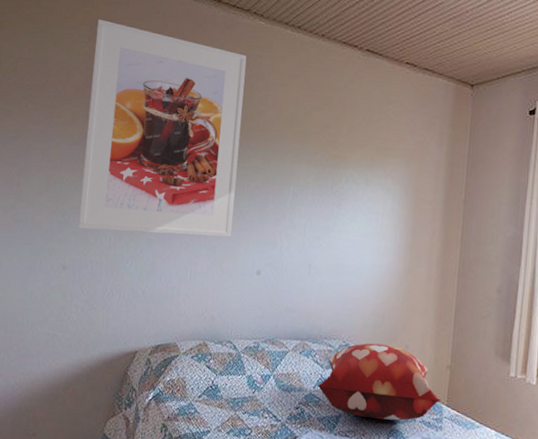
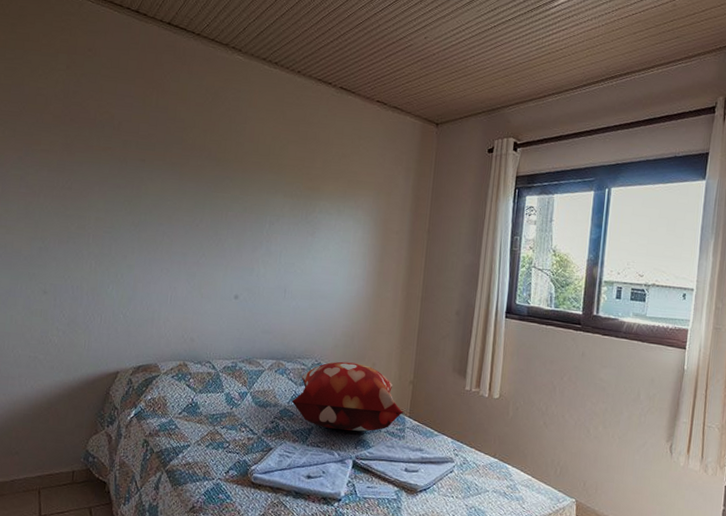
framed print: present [77,19,247,238] -> none [58,47,225,264]

